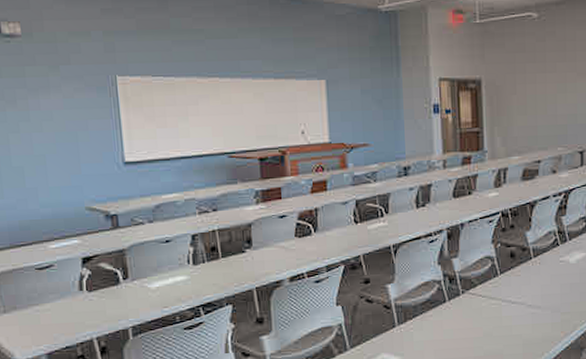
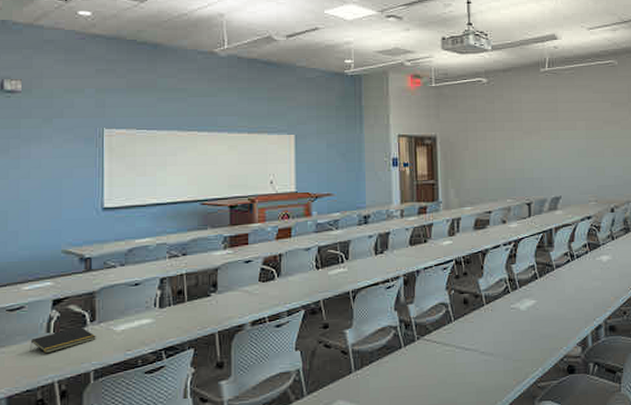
notepad: none [64,284,131,312] -> present [30,326,96,354]

